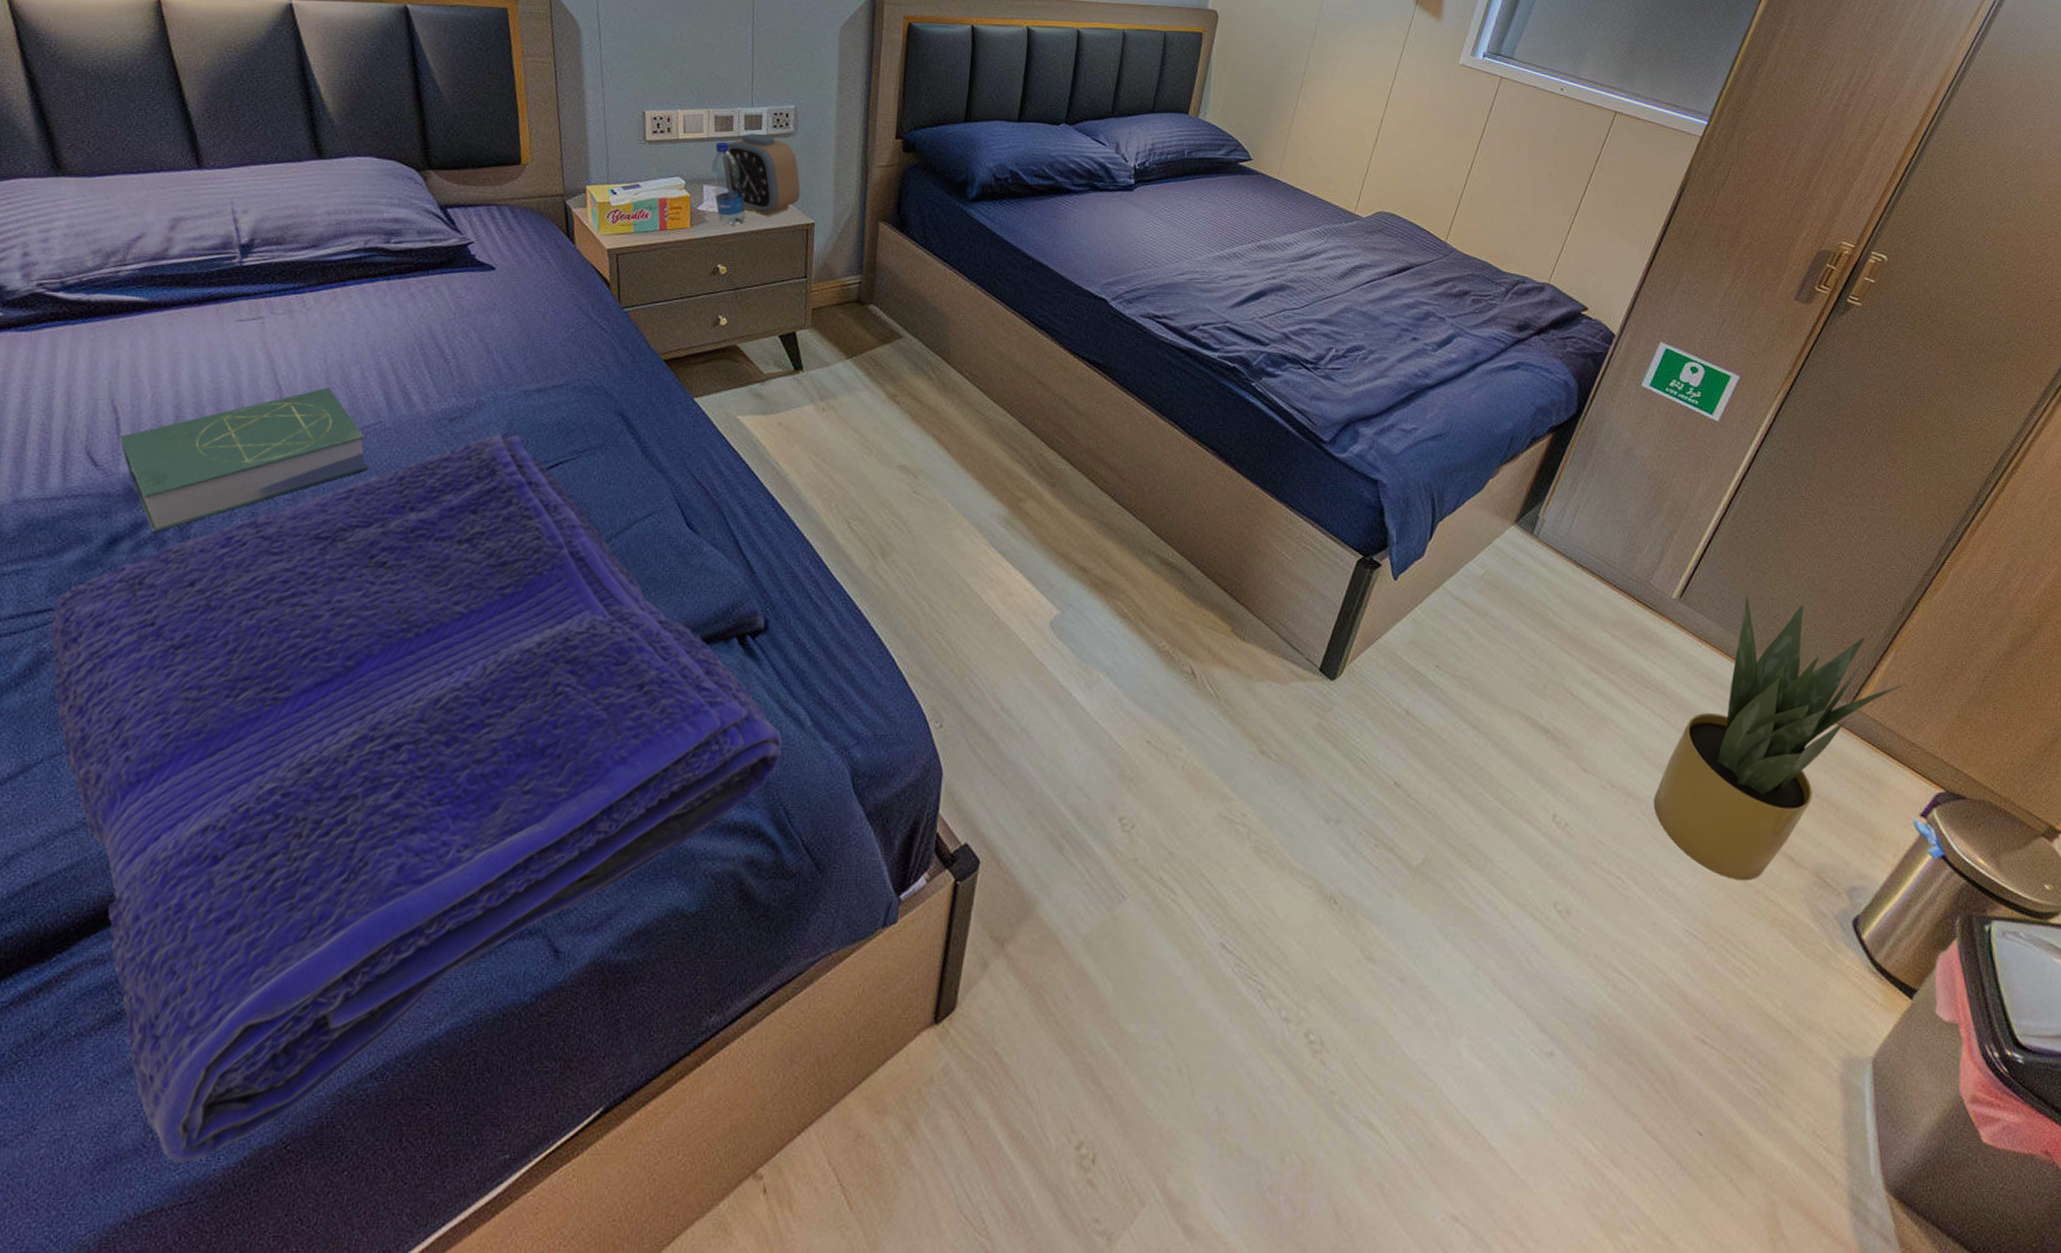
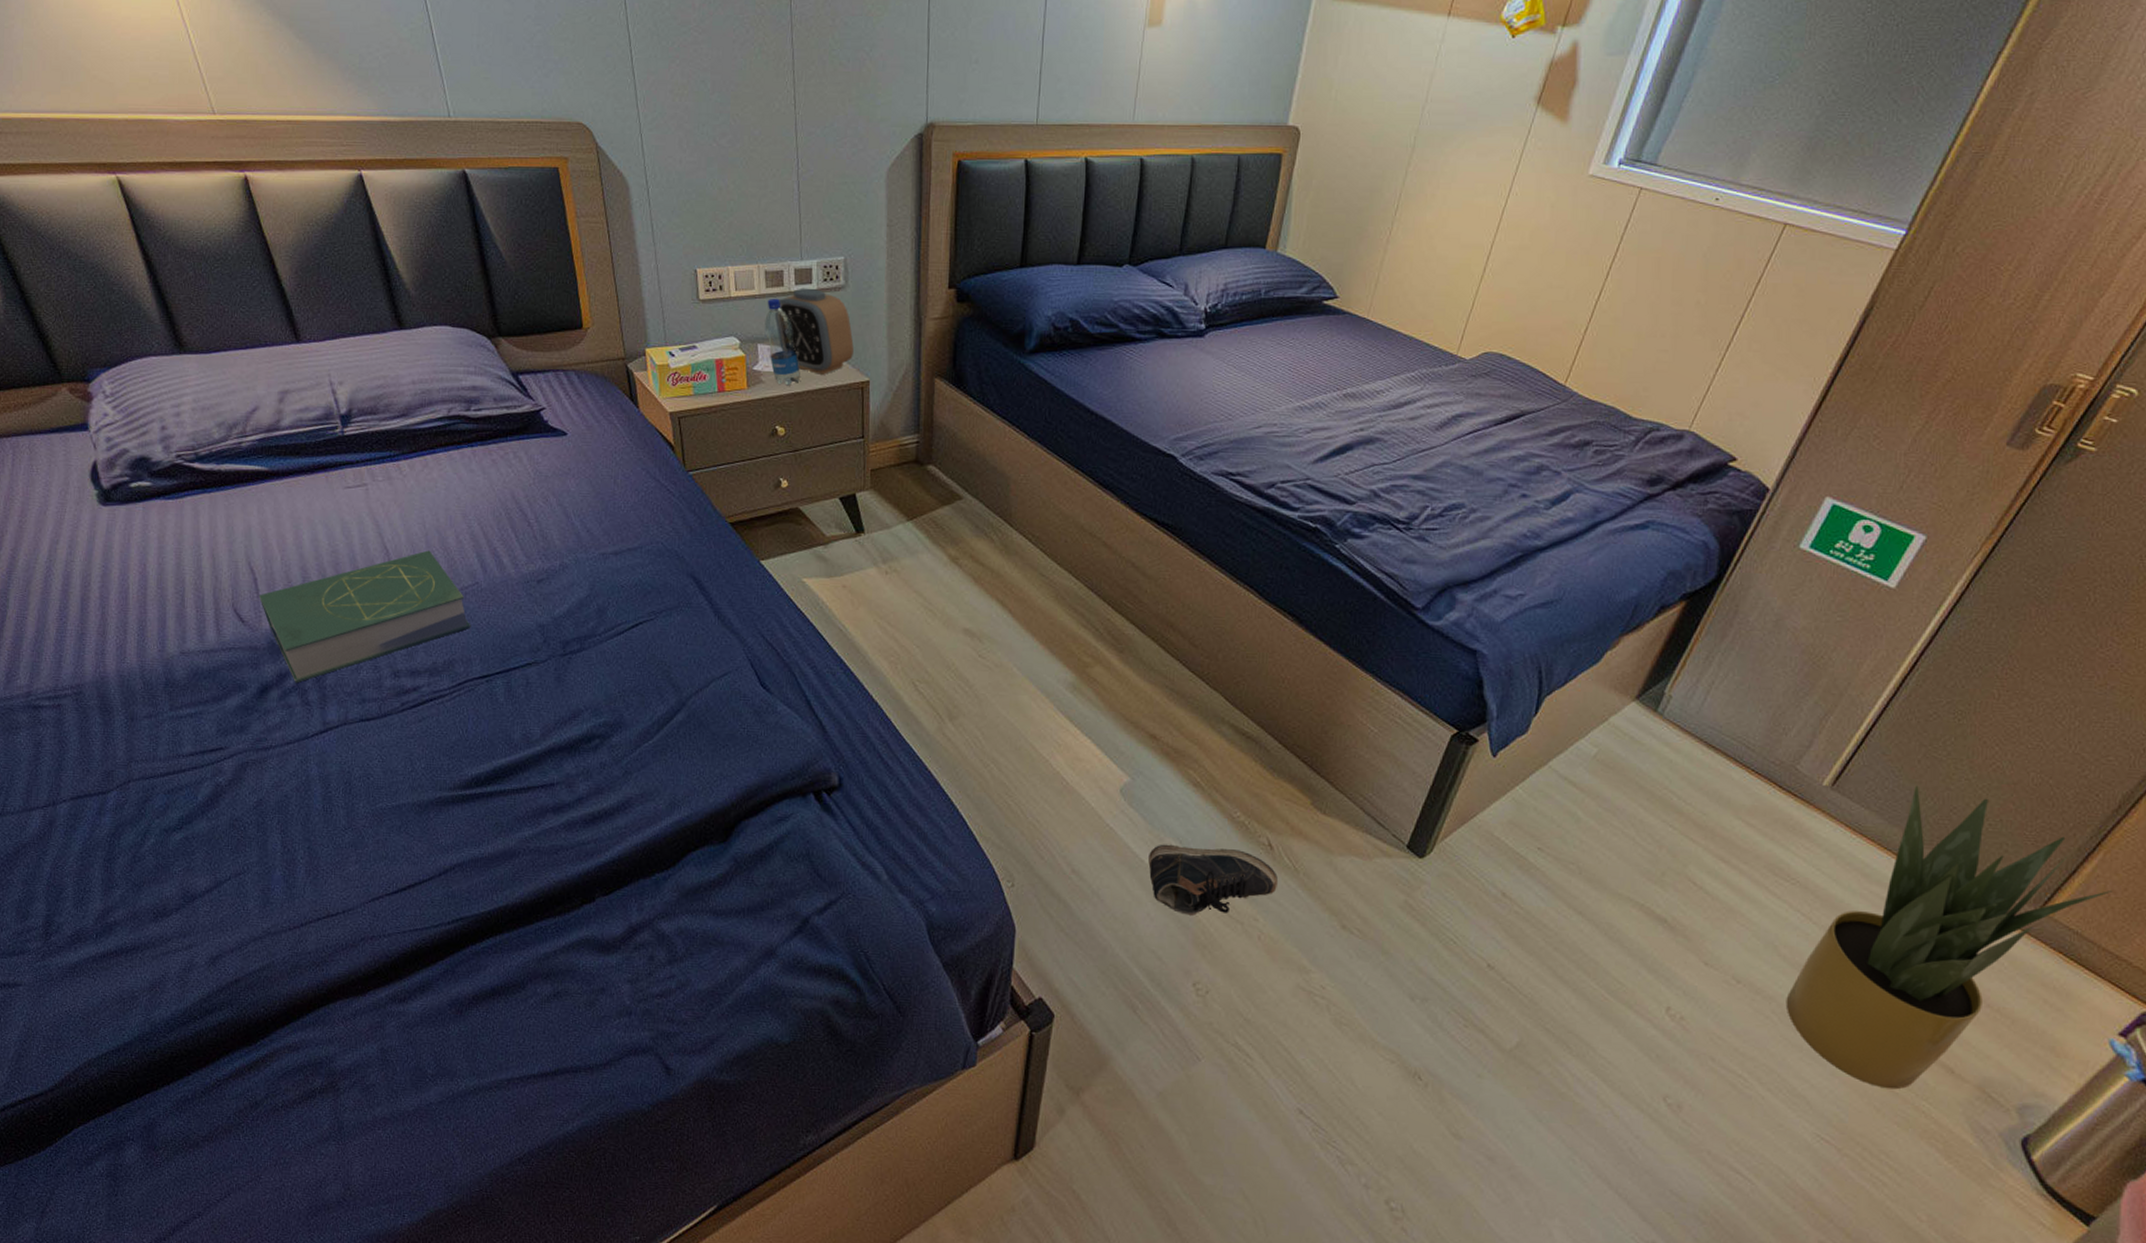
towel: present [48,434,782,1163] -> none [222,595,860,1217]
shoe: none [1076,676,1200,748] -> present [1148,844,1278,915]

